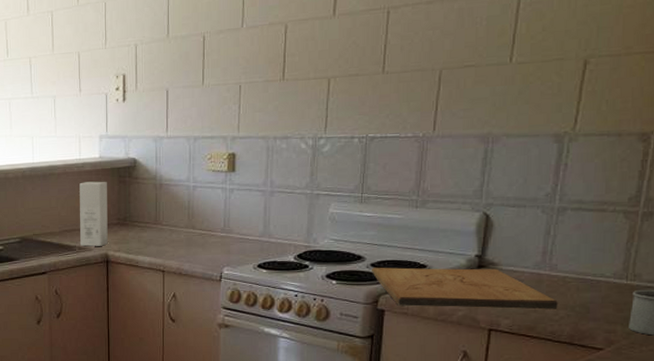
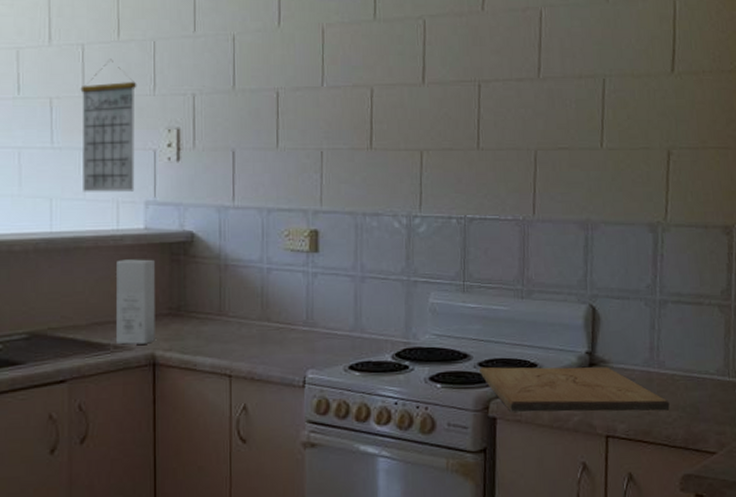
calendar: none [51,21,93,131] -> present [80,58,137,192]

